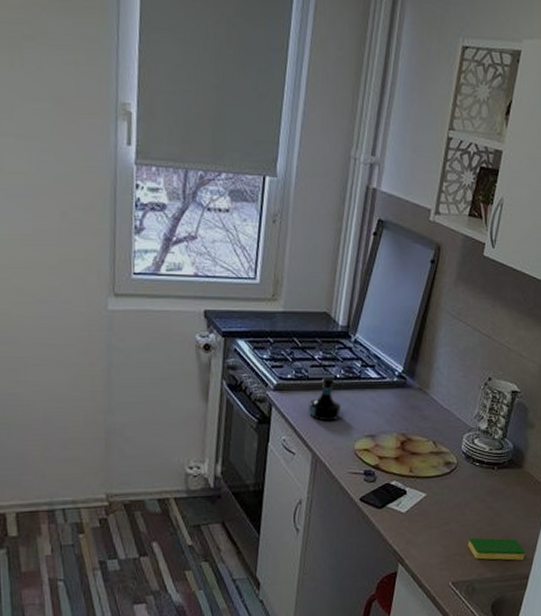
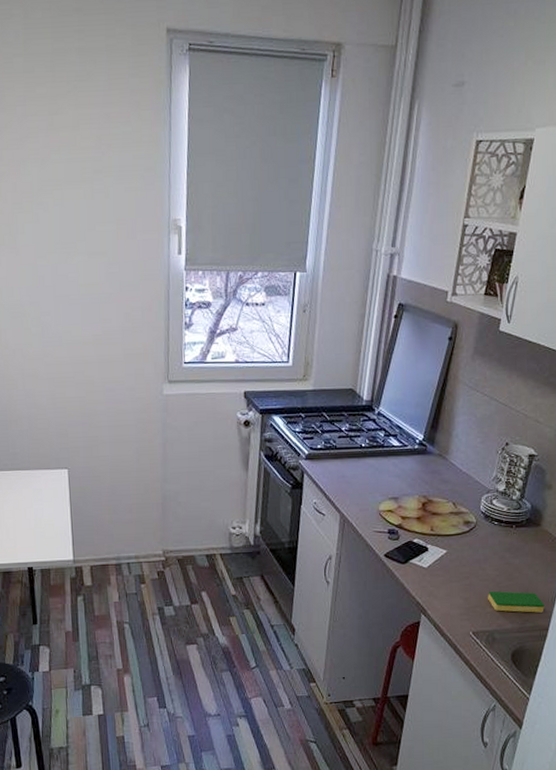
tequila bottle: present [308,377,342,422] -> none [336,446,367,486]

